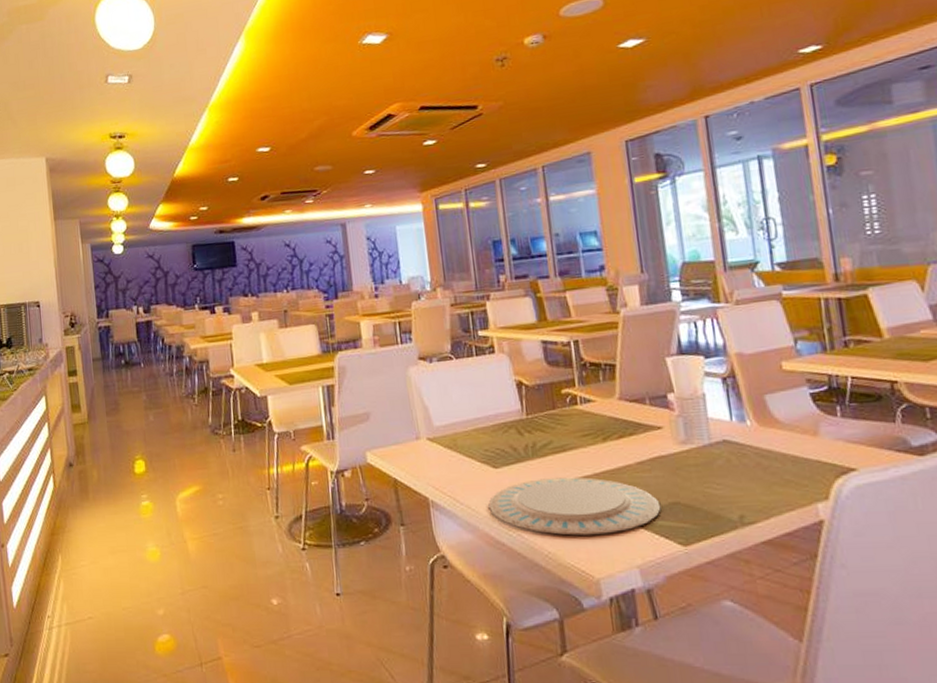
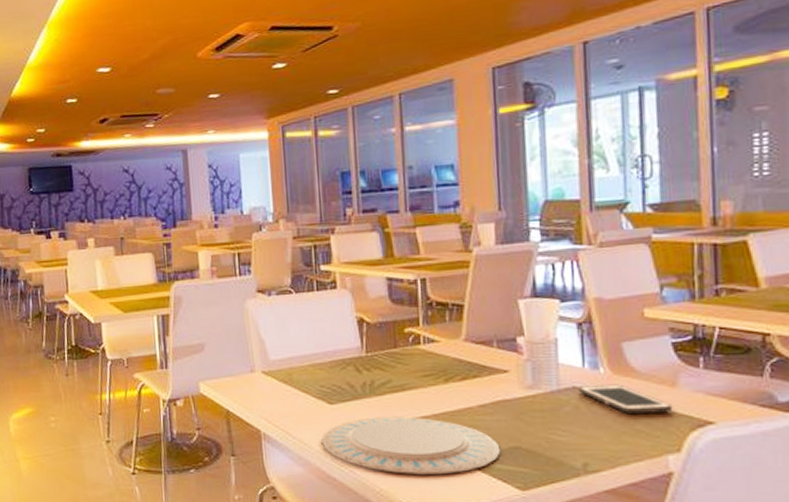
cell phone: none [728,435,818,464] -> present [578,384,673,413]

